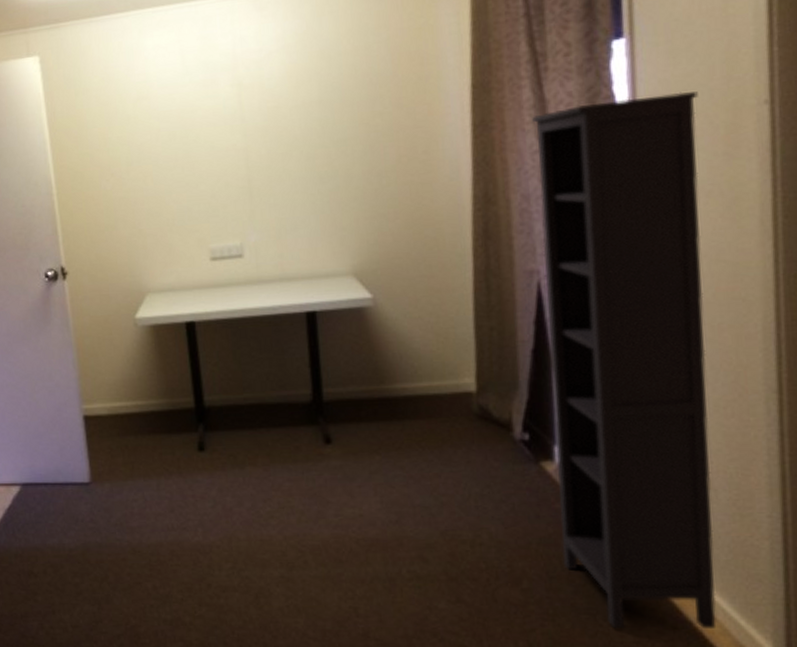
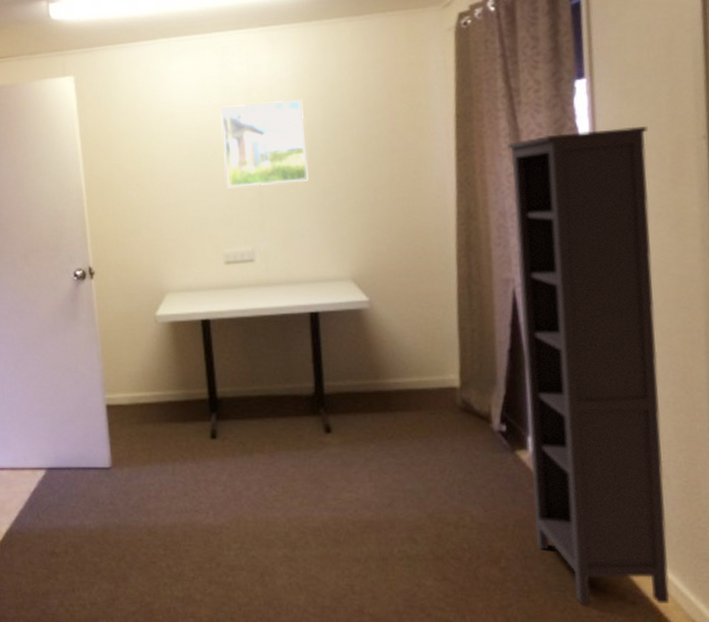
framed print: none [202,73,303,176] -> present [219,99,308,188]

